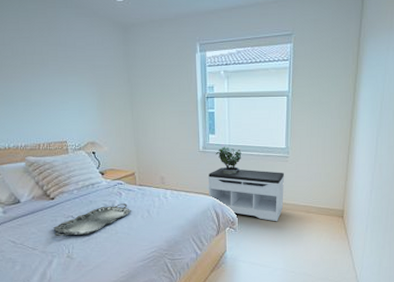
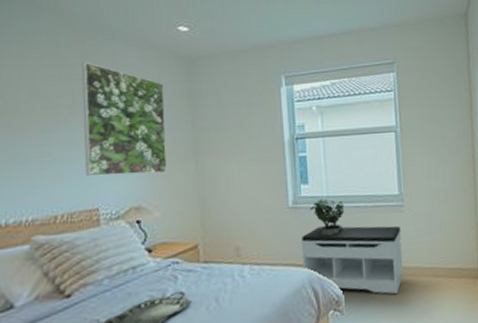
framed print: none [46,26,112,119] -> present [82,61,167,177]

